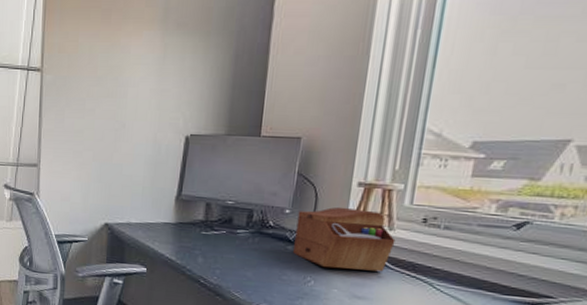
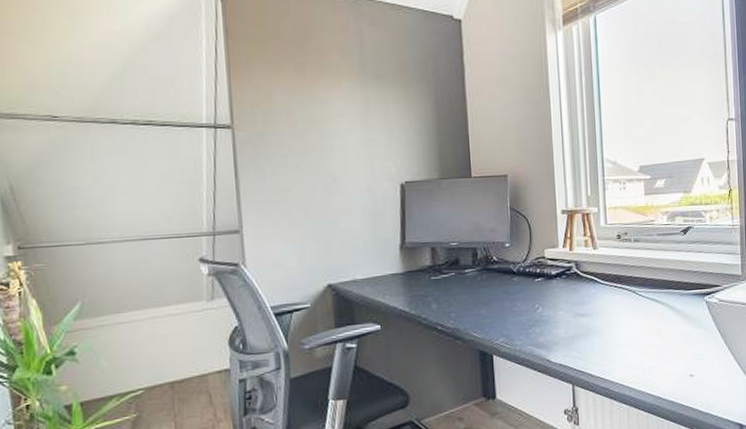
sewing box: present [293,206,396,272] -> none [517,234,600,293]

